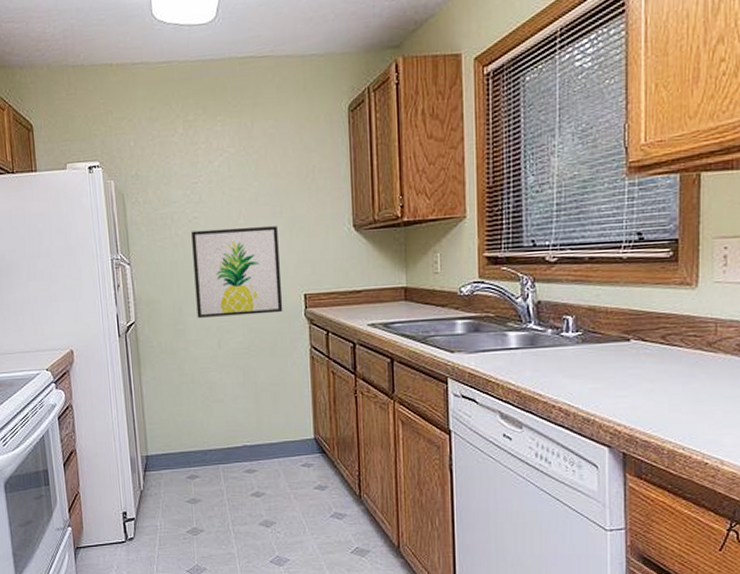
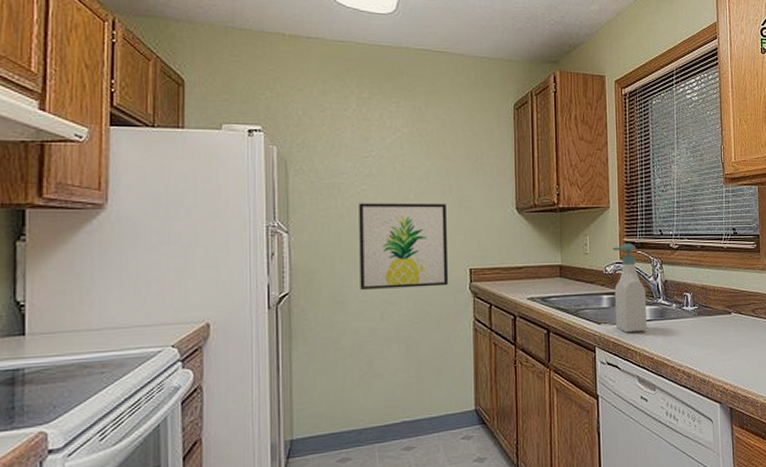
soap bottle: none [470,258,513,363] -> present [613,243,648,333]

